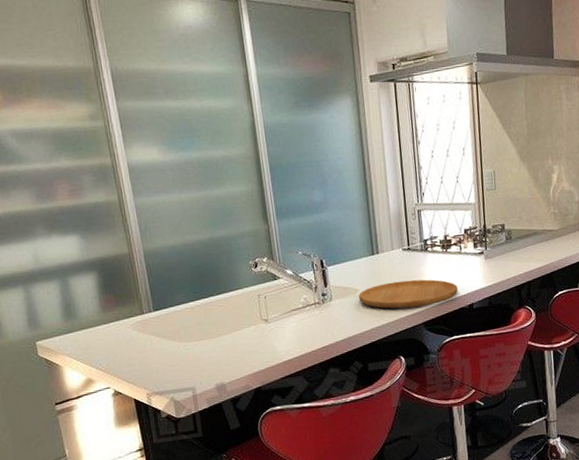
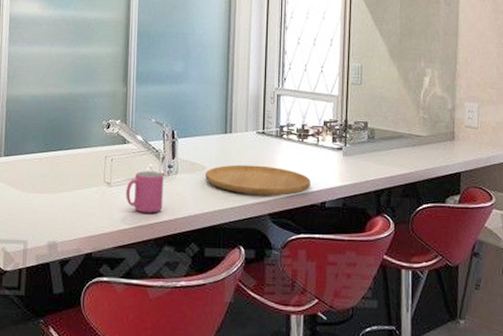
mug: none [284,301,323,342] -> present [126,171,164,213]

